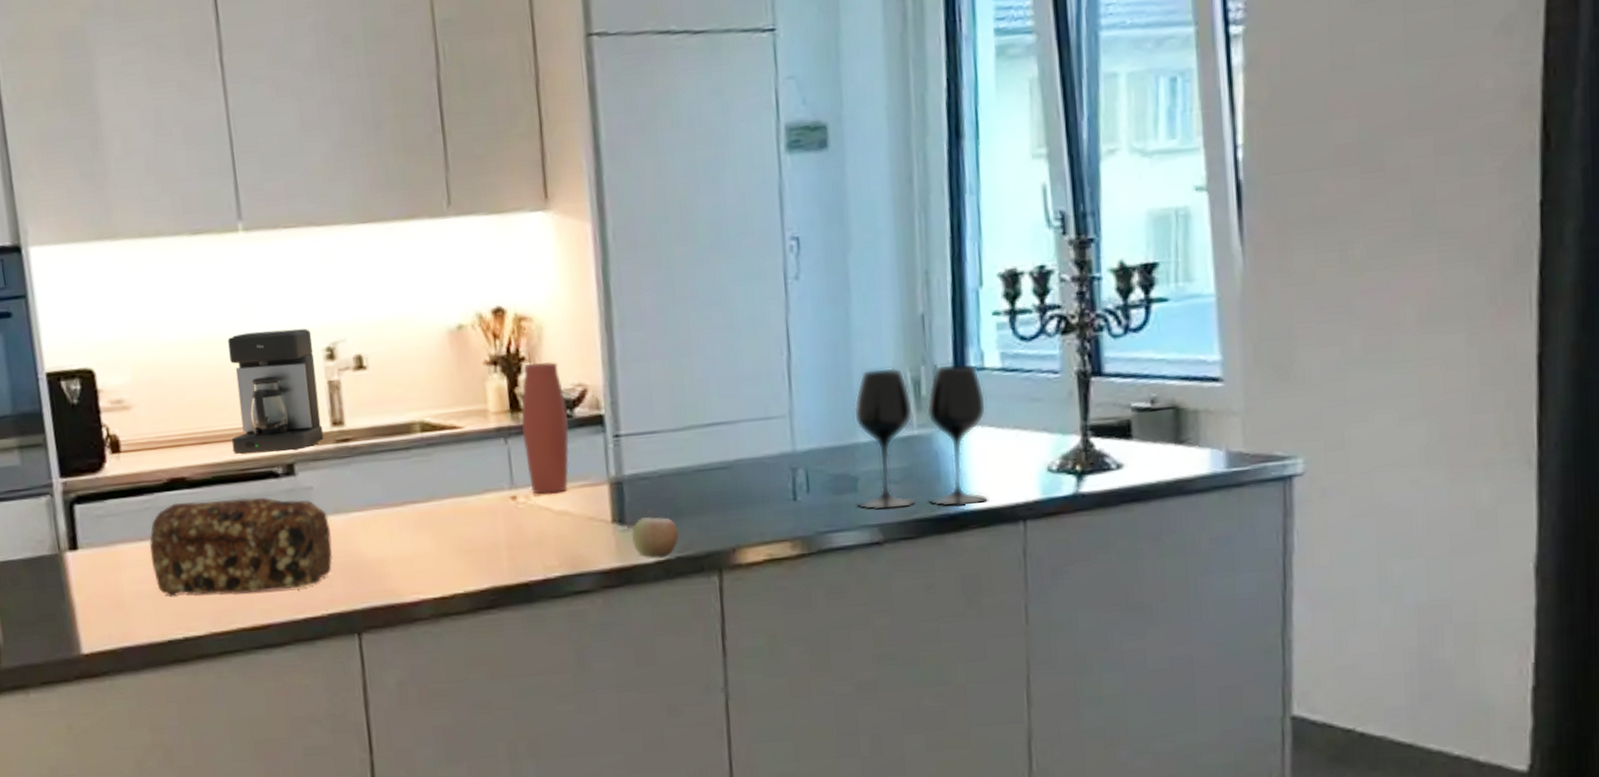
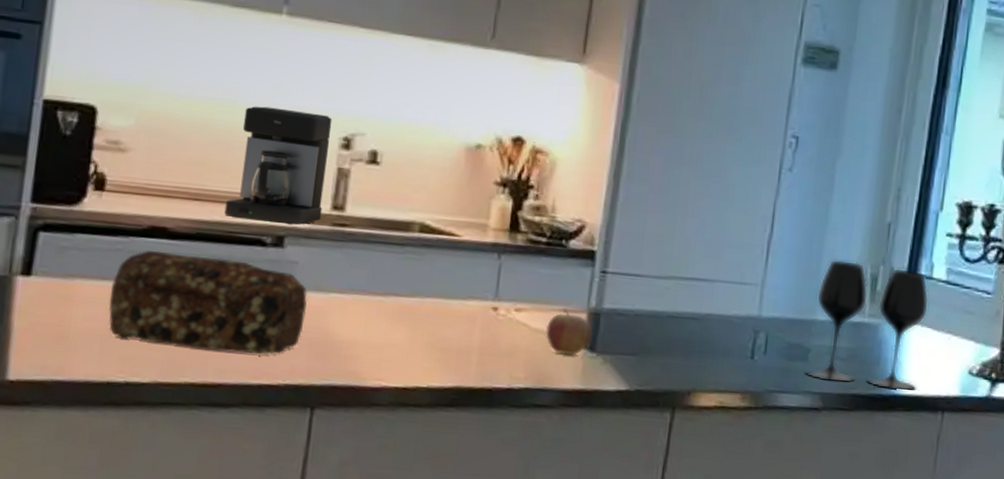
vase: present [521,361,570,495] -> none [514,192,564,313]
fruit: none [570,484,619,534] -> present [546,309,593,356]
fruit: present [632,510,679,559] -> none [598,343,643,390]

